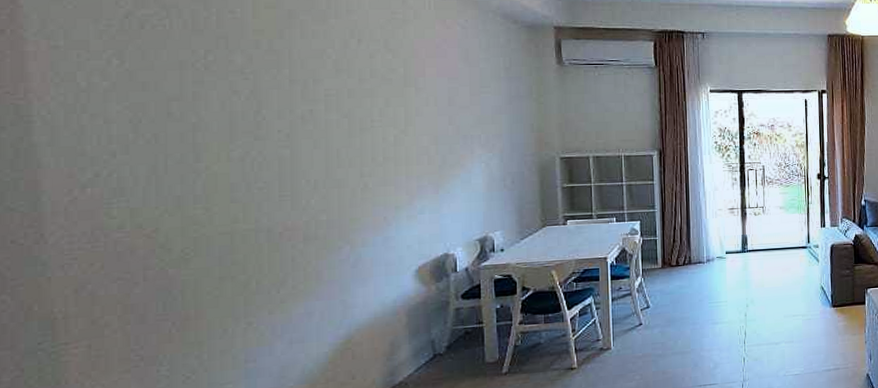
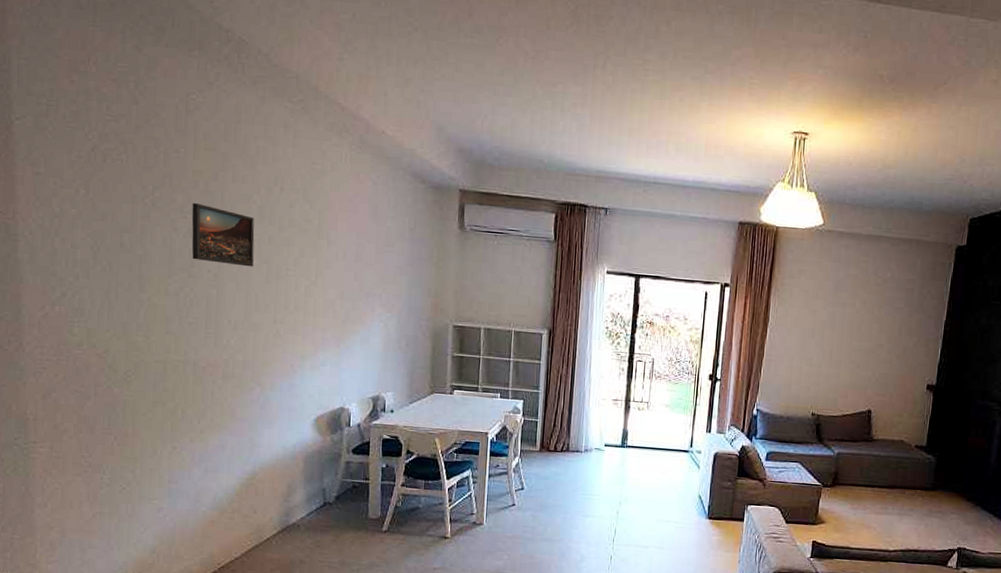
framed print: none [254,63,333,123] -> present [191,203,255,267]

